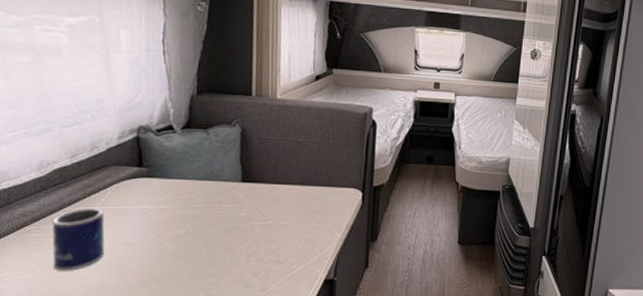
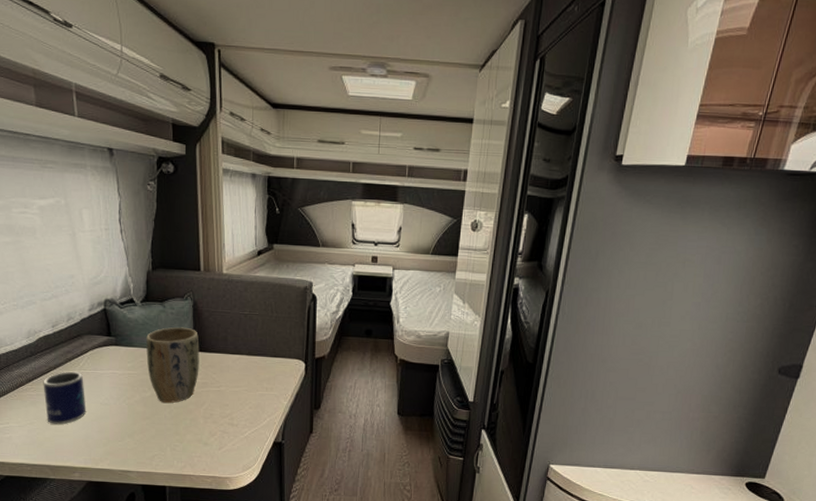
plant pot: none [183,155,246,240] -> present [146,327,200,403]

